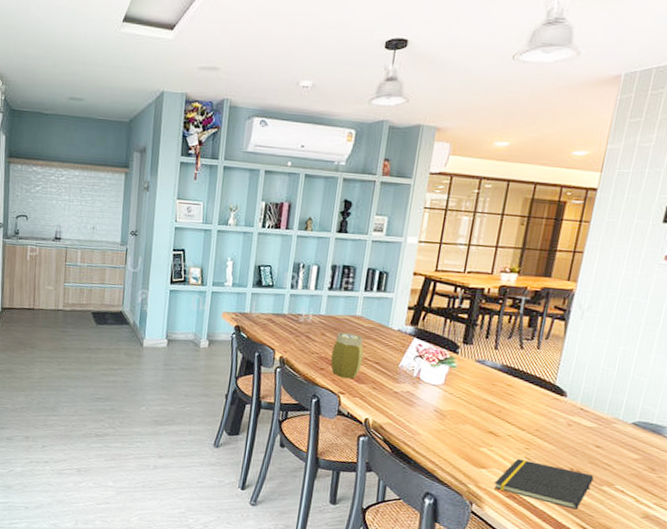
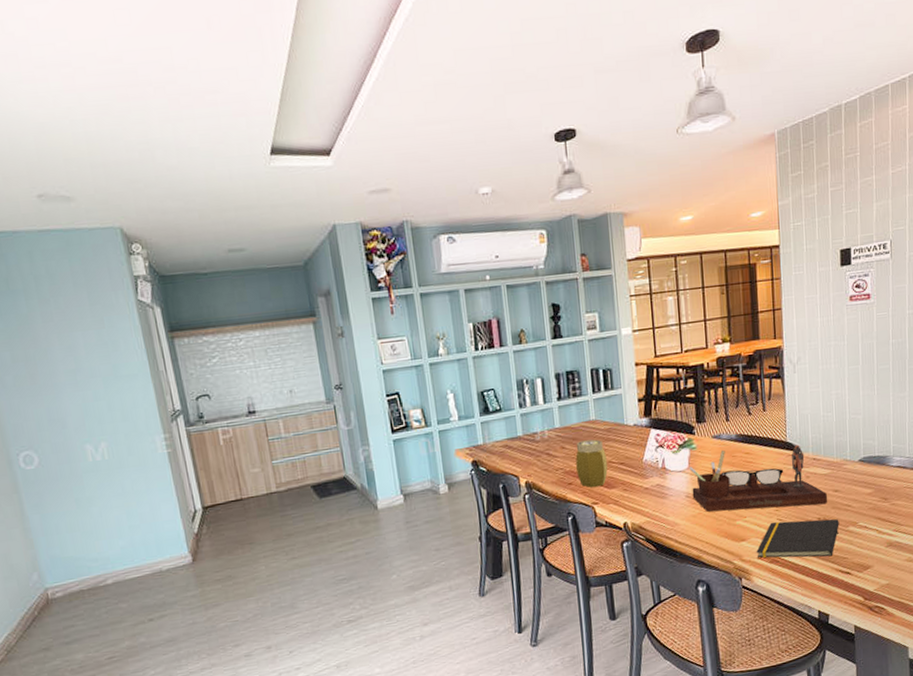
desk organizer: none [441,376,588,457] -> present [689,444,828,512]

